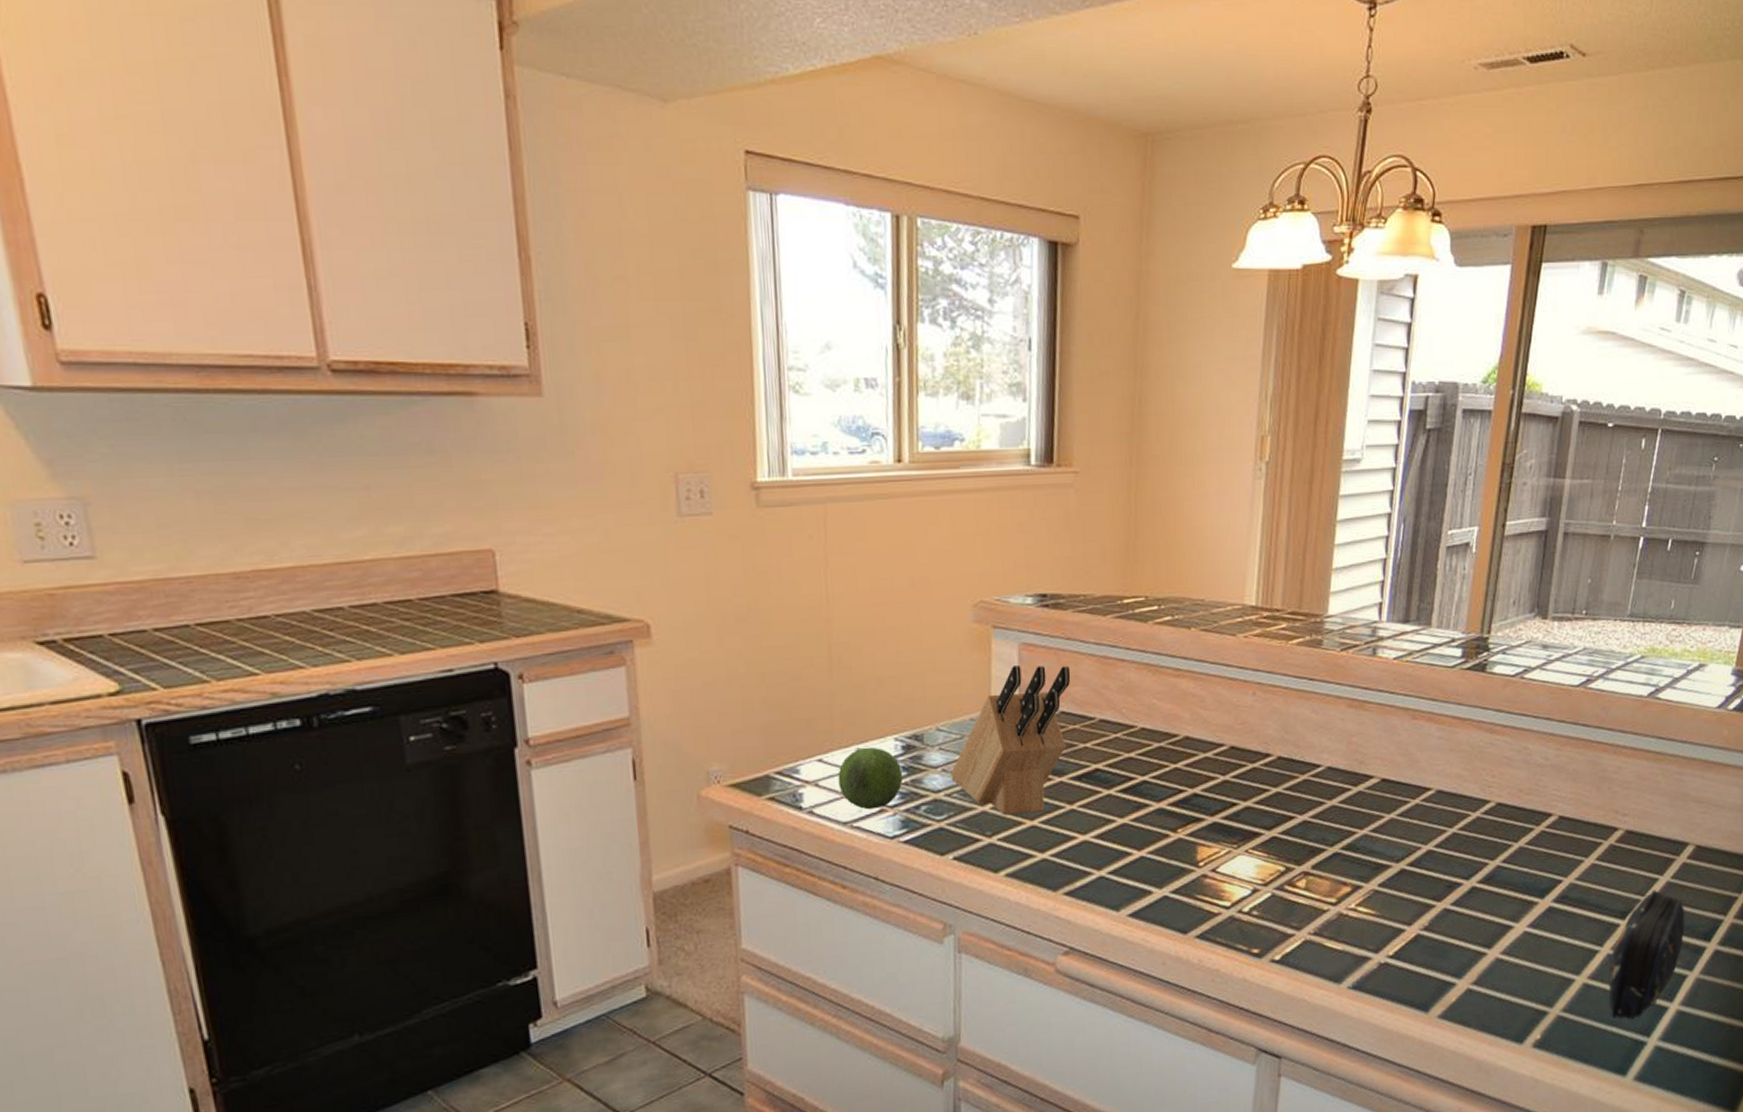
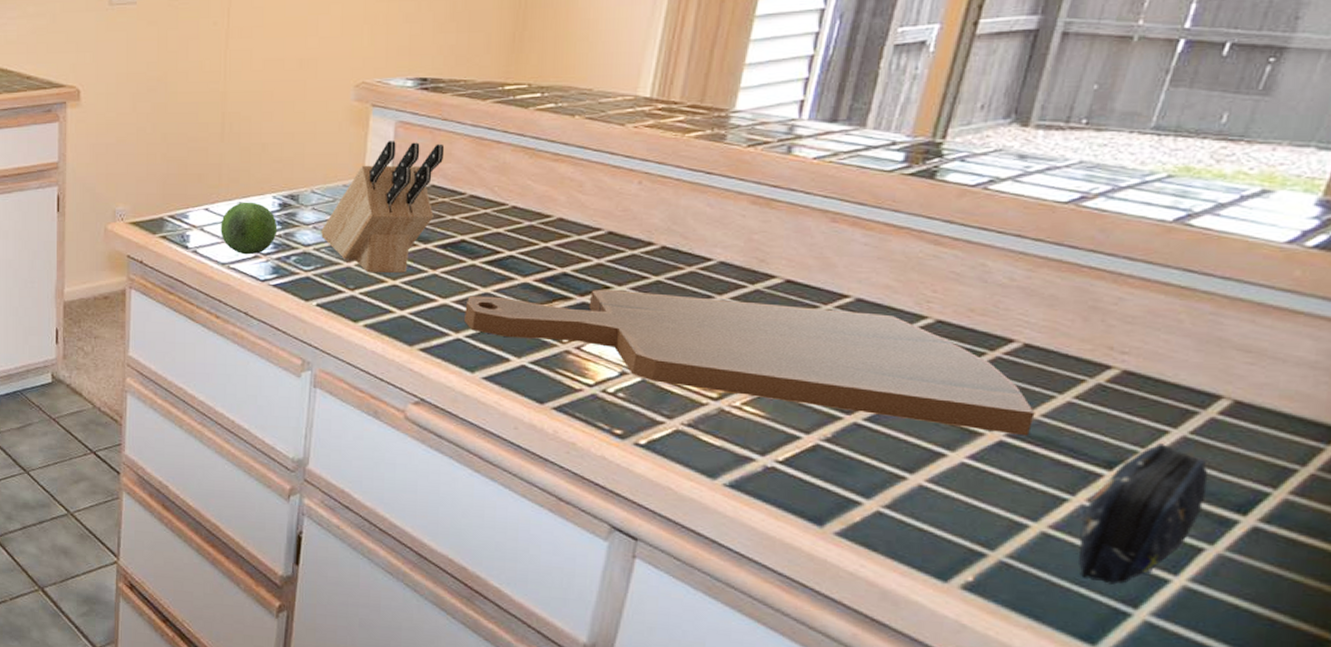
cutting board: none [1105,802,1571,900] -> present [465,289,1035,436]

